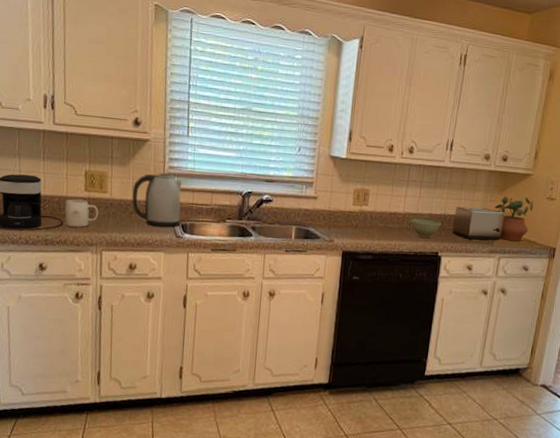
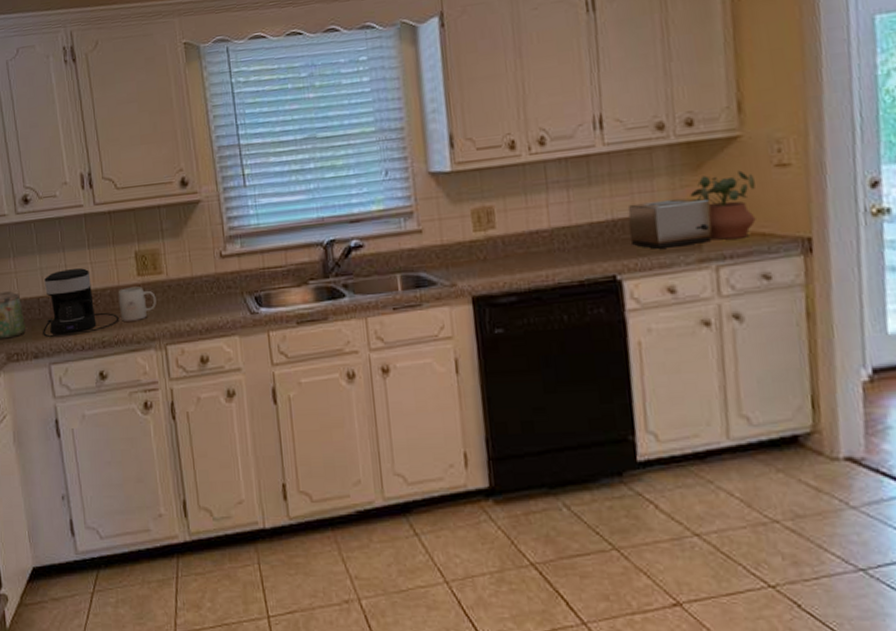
kettle: present [132,172,182,227] -> none [190,236,253,305]
bowl: present [410,218,442,239] -> none [562,231,612,259]

